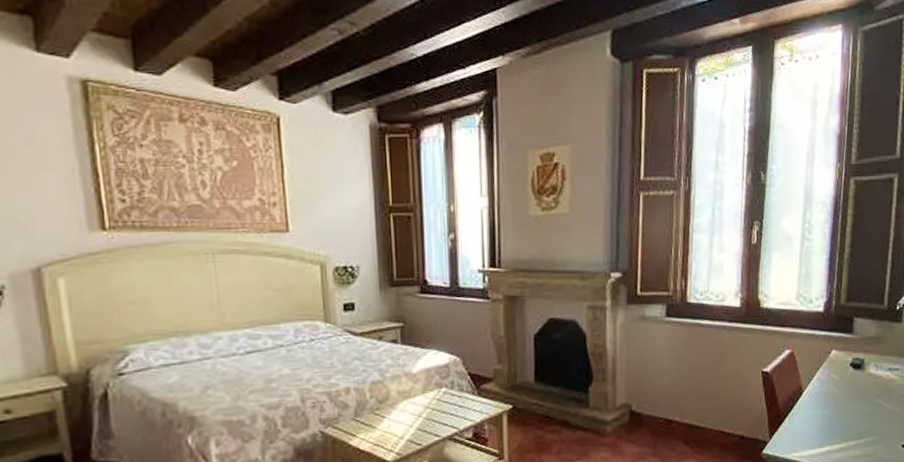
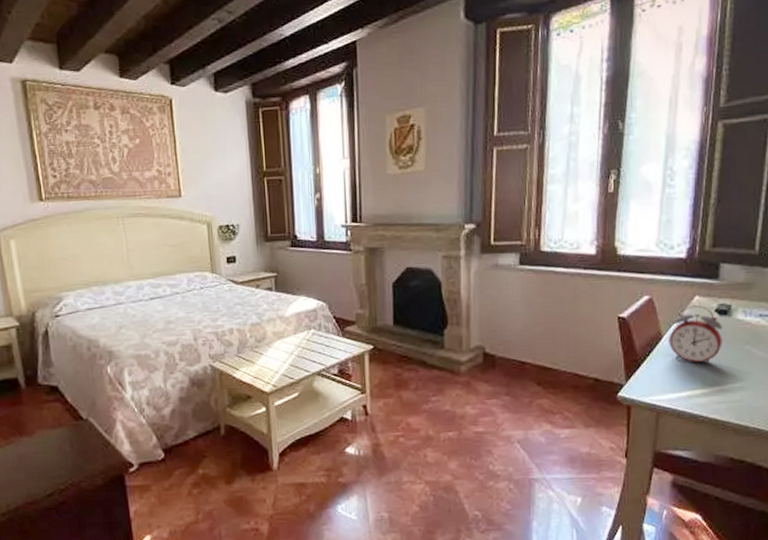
alarm clock: none [809,359,857,420] -> present [669,305,722,365]

